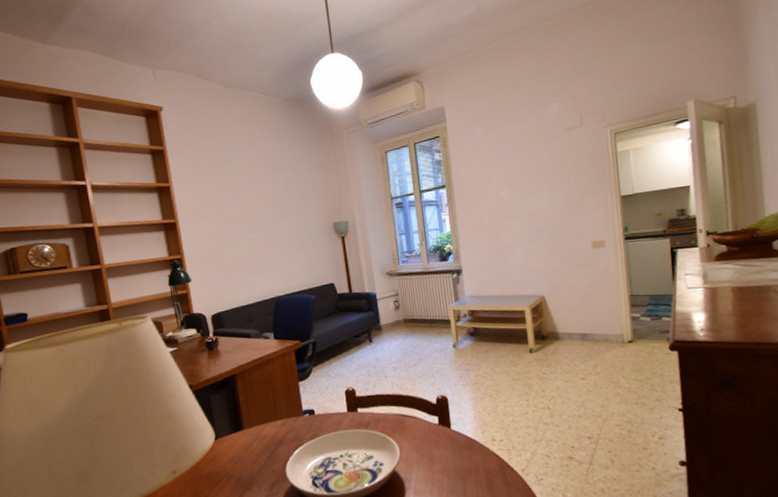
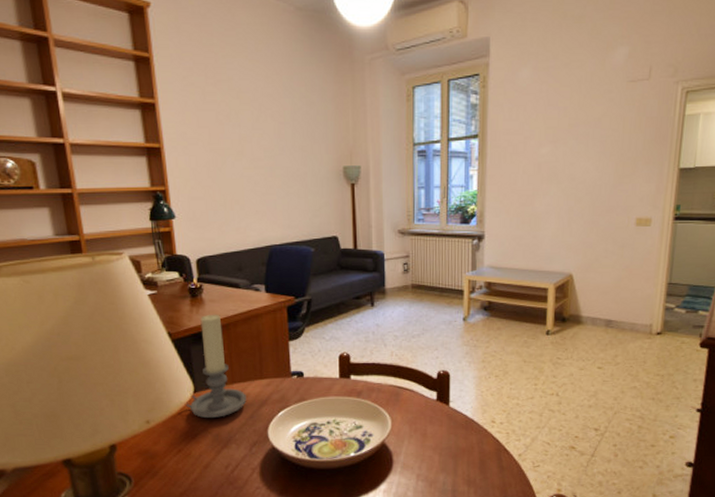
candle holder: none [207,363,264,463] -> present [184,314,247,418]

